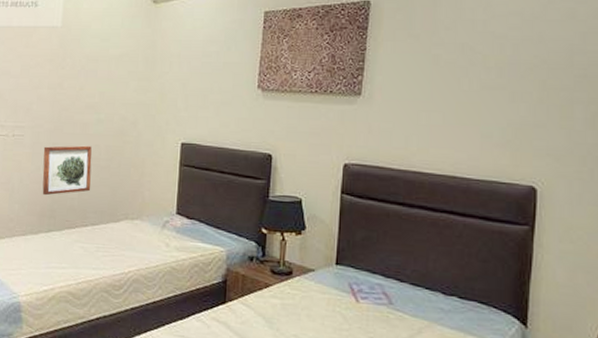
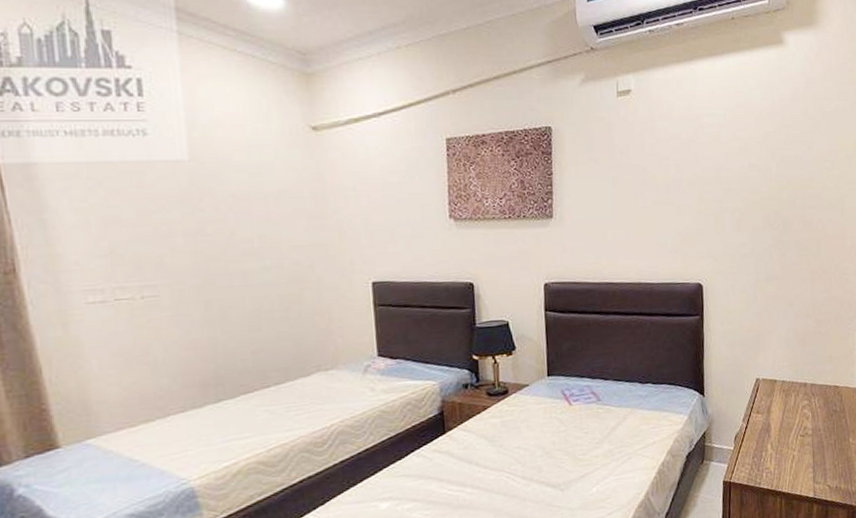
wall art: present [42,145,92,196] -> none [191,297,267,362]

